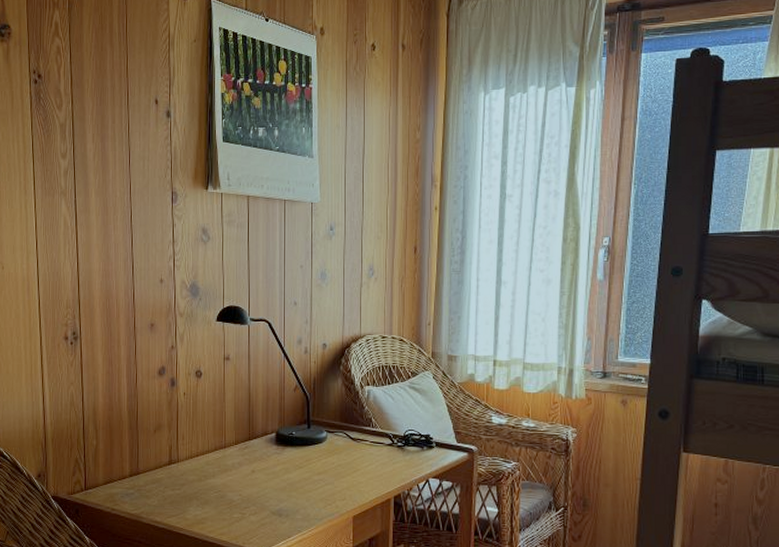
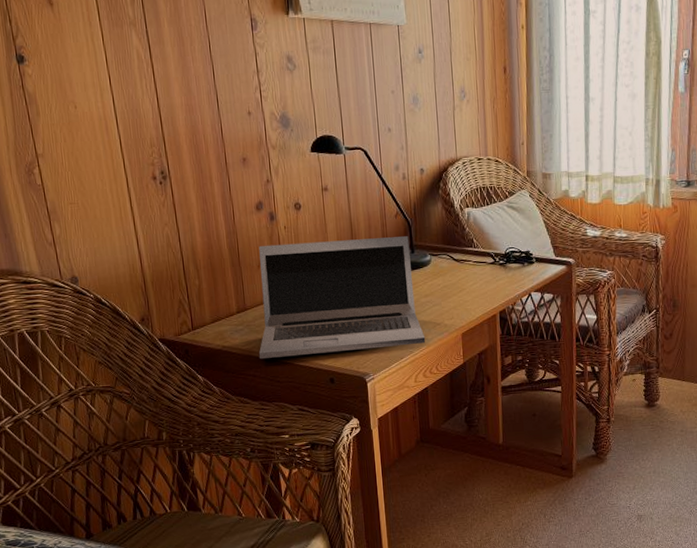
laptop: none [146,410,315,525] -> present [258,236,426,359]

